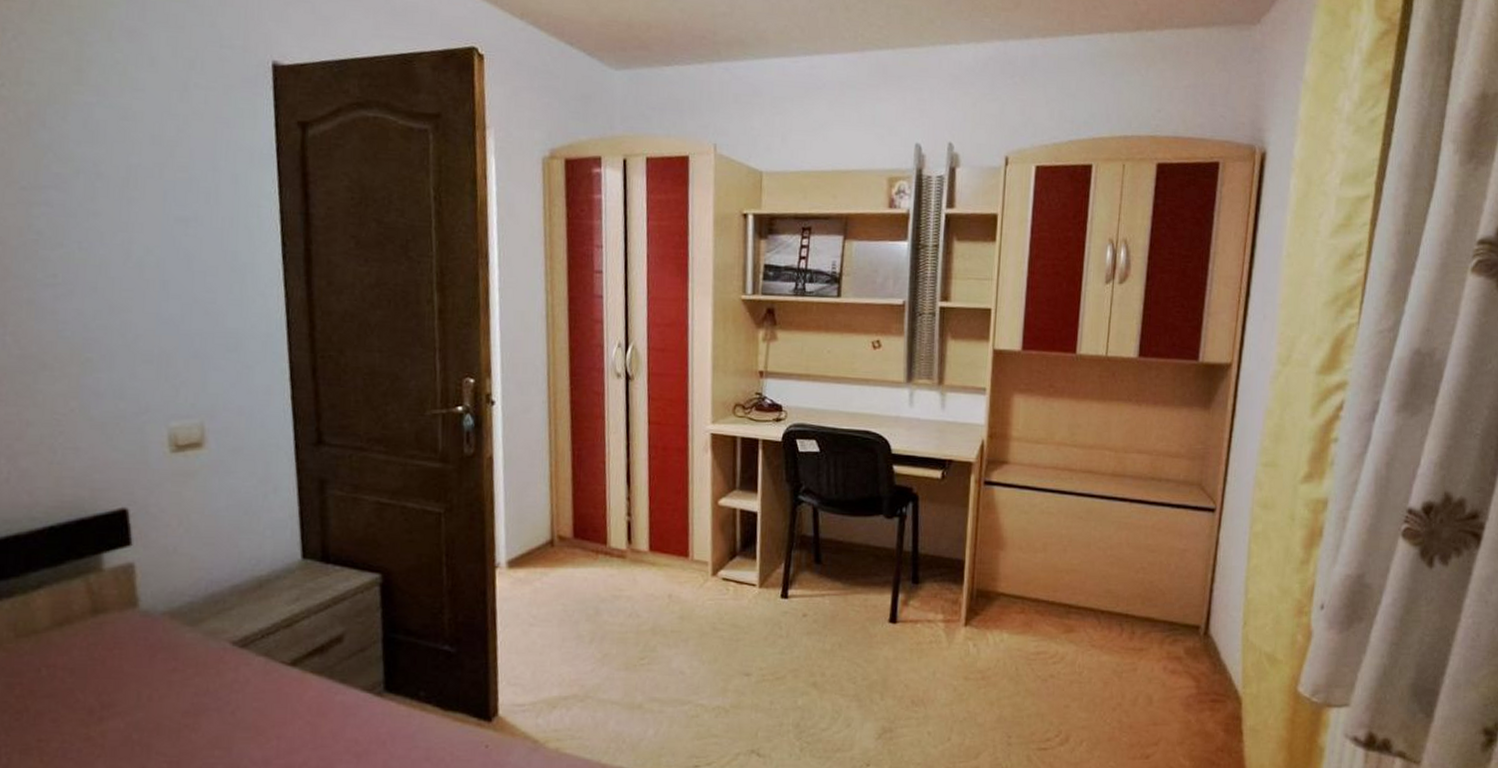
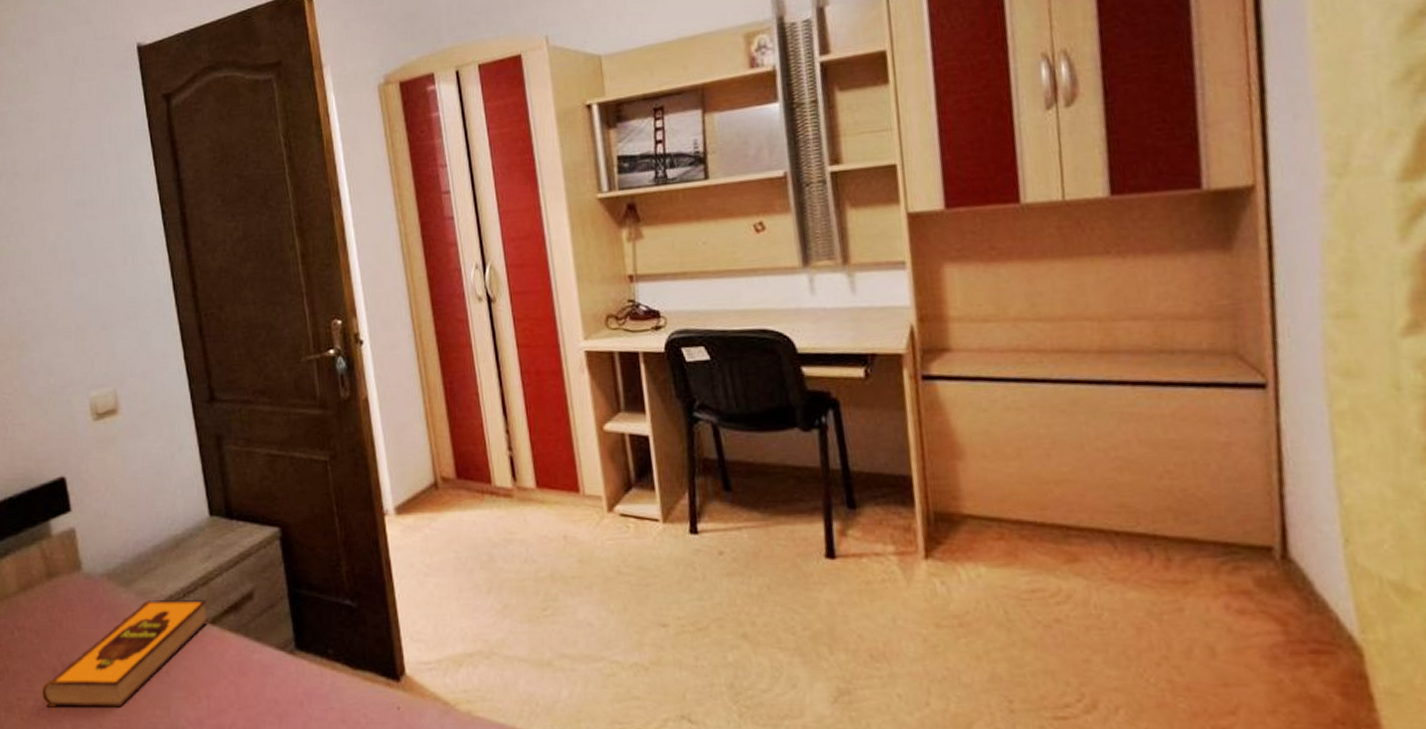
hardback book: none [71,641,290,749] -> present [42,600,210,708]

